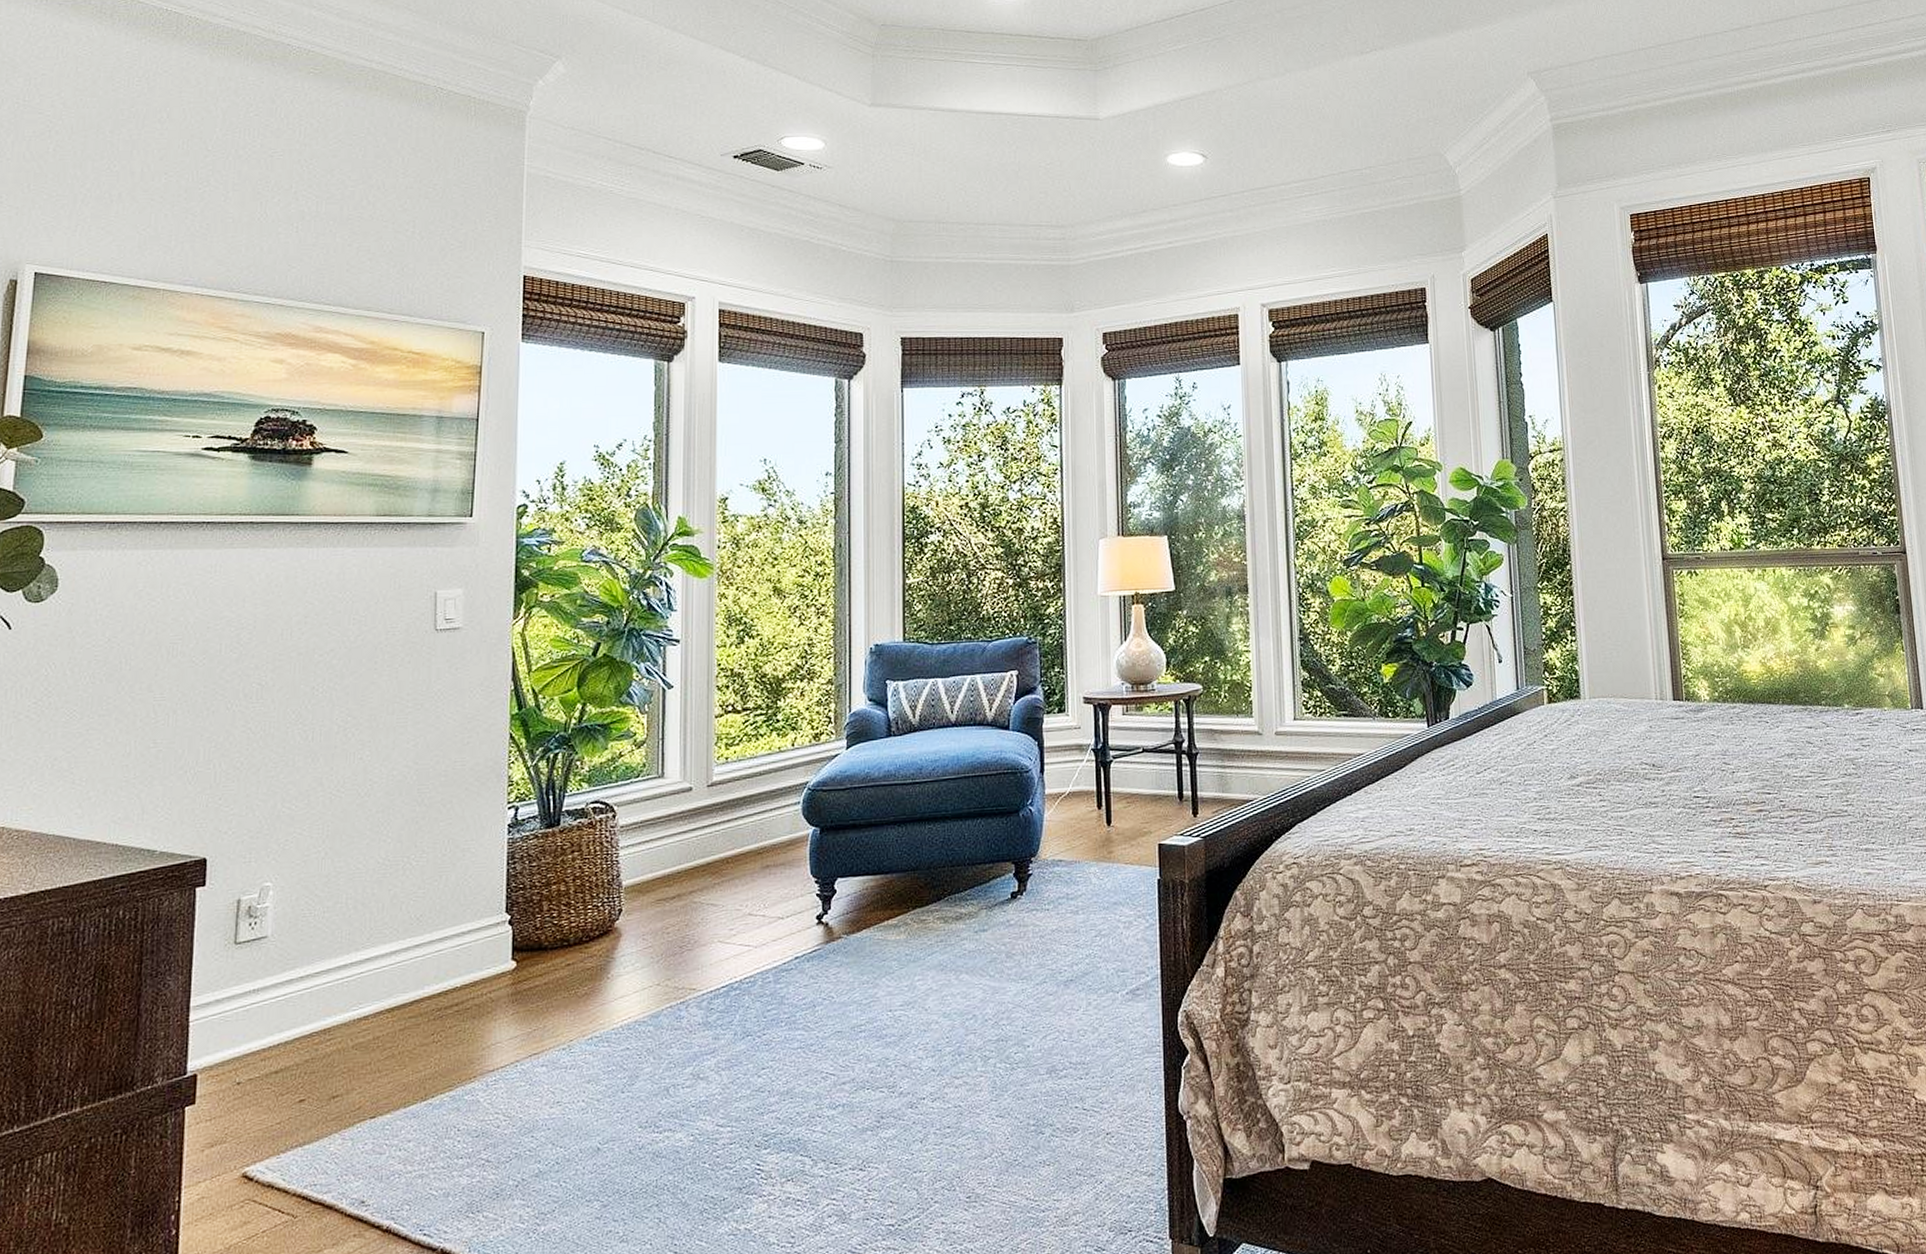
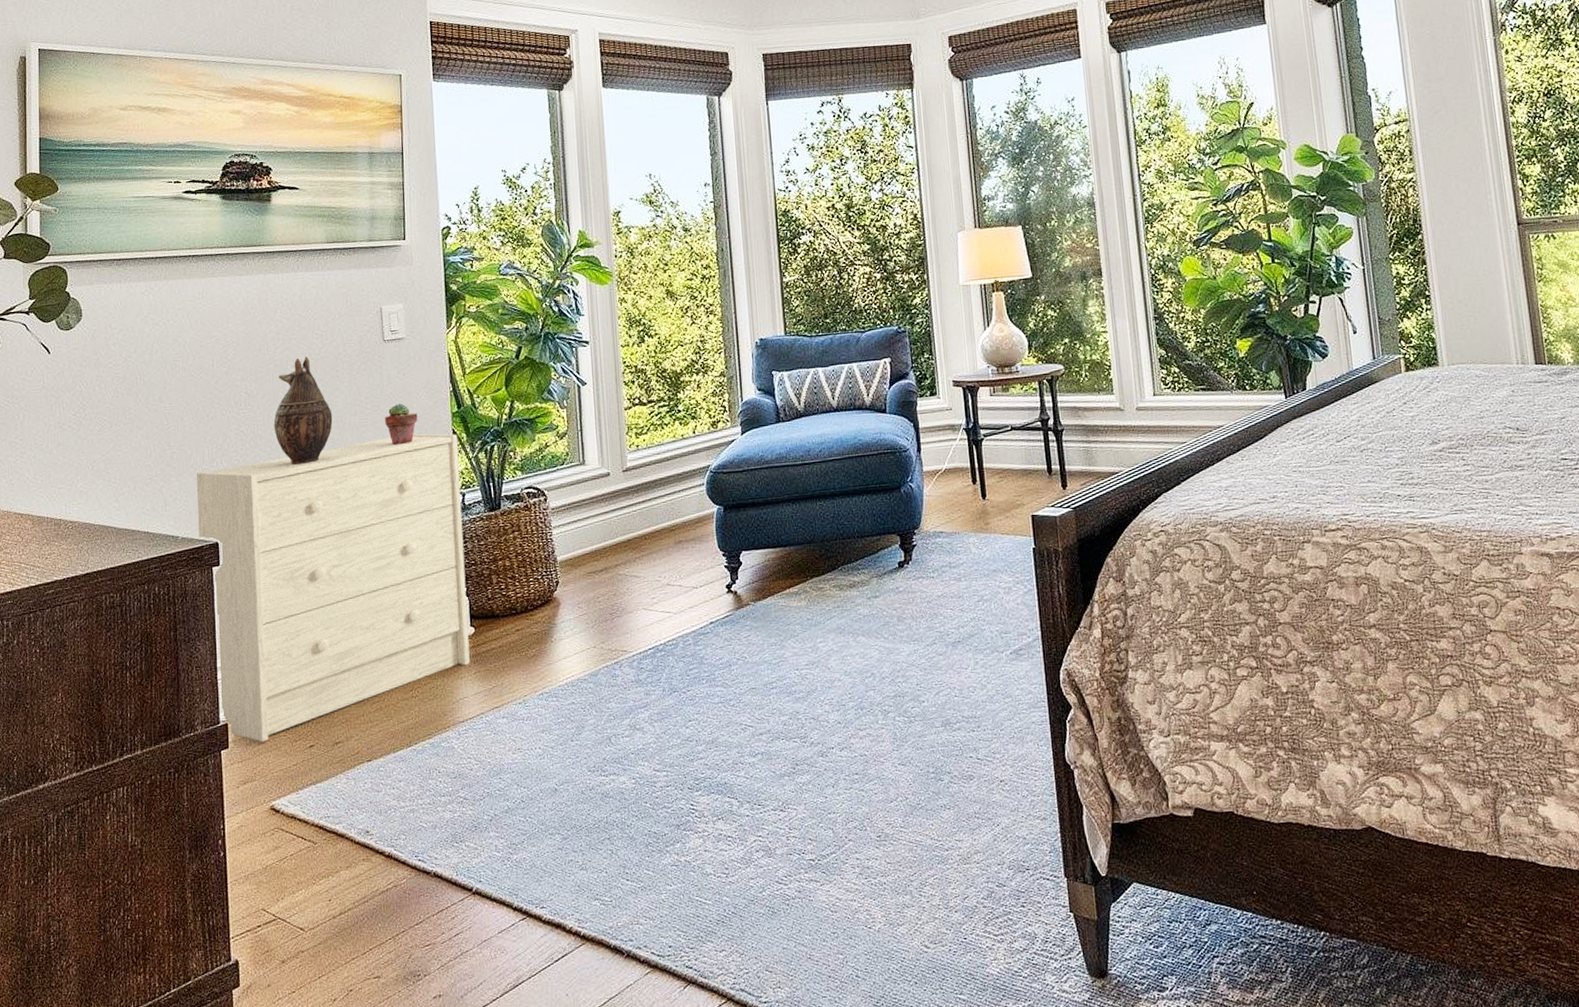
dresser: none [182,737,516,1097] -> present [196,433,470,742]
decorative vase: none [290,645,365,769] -> present [273,357,333,465]
potted succulent: none [429,702,469,750] -> present [385,403,418,446]

